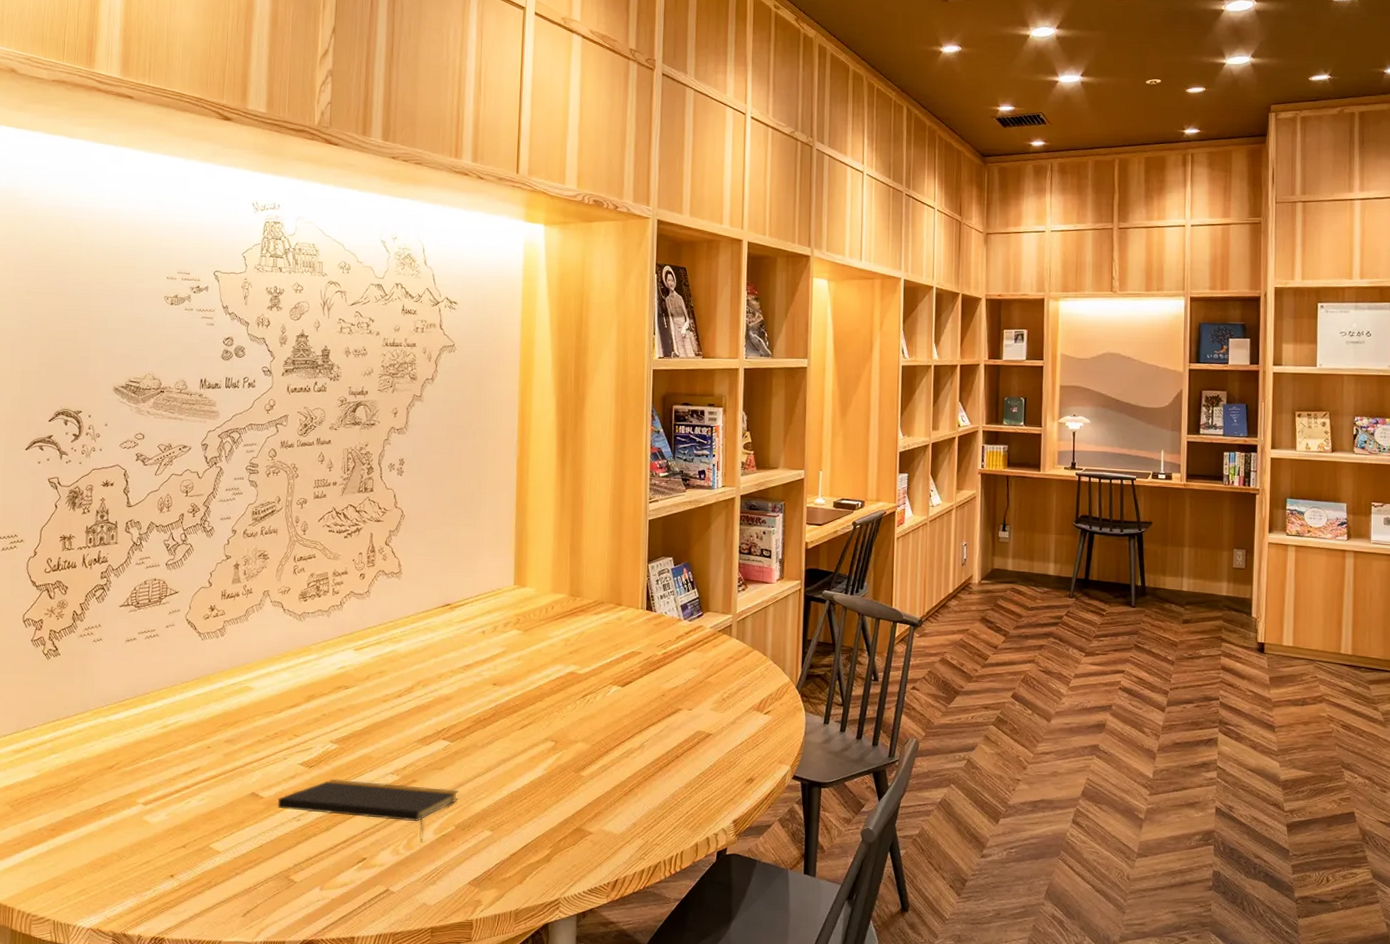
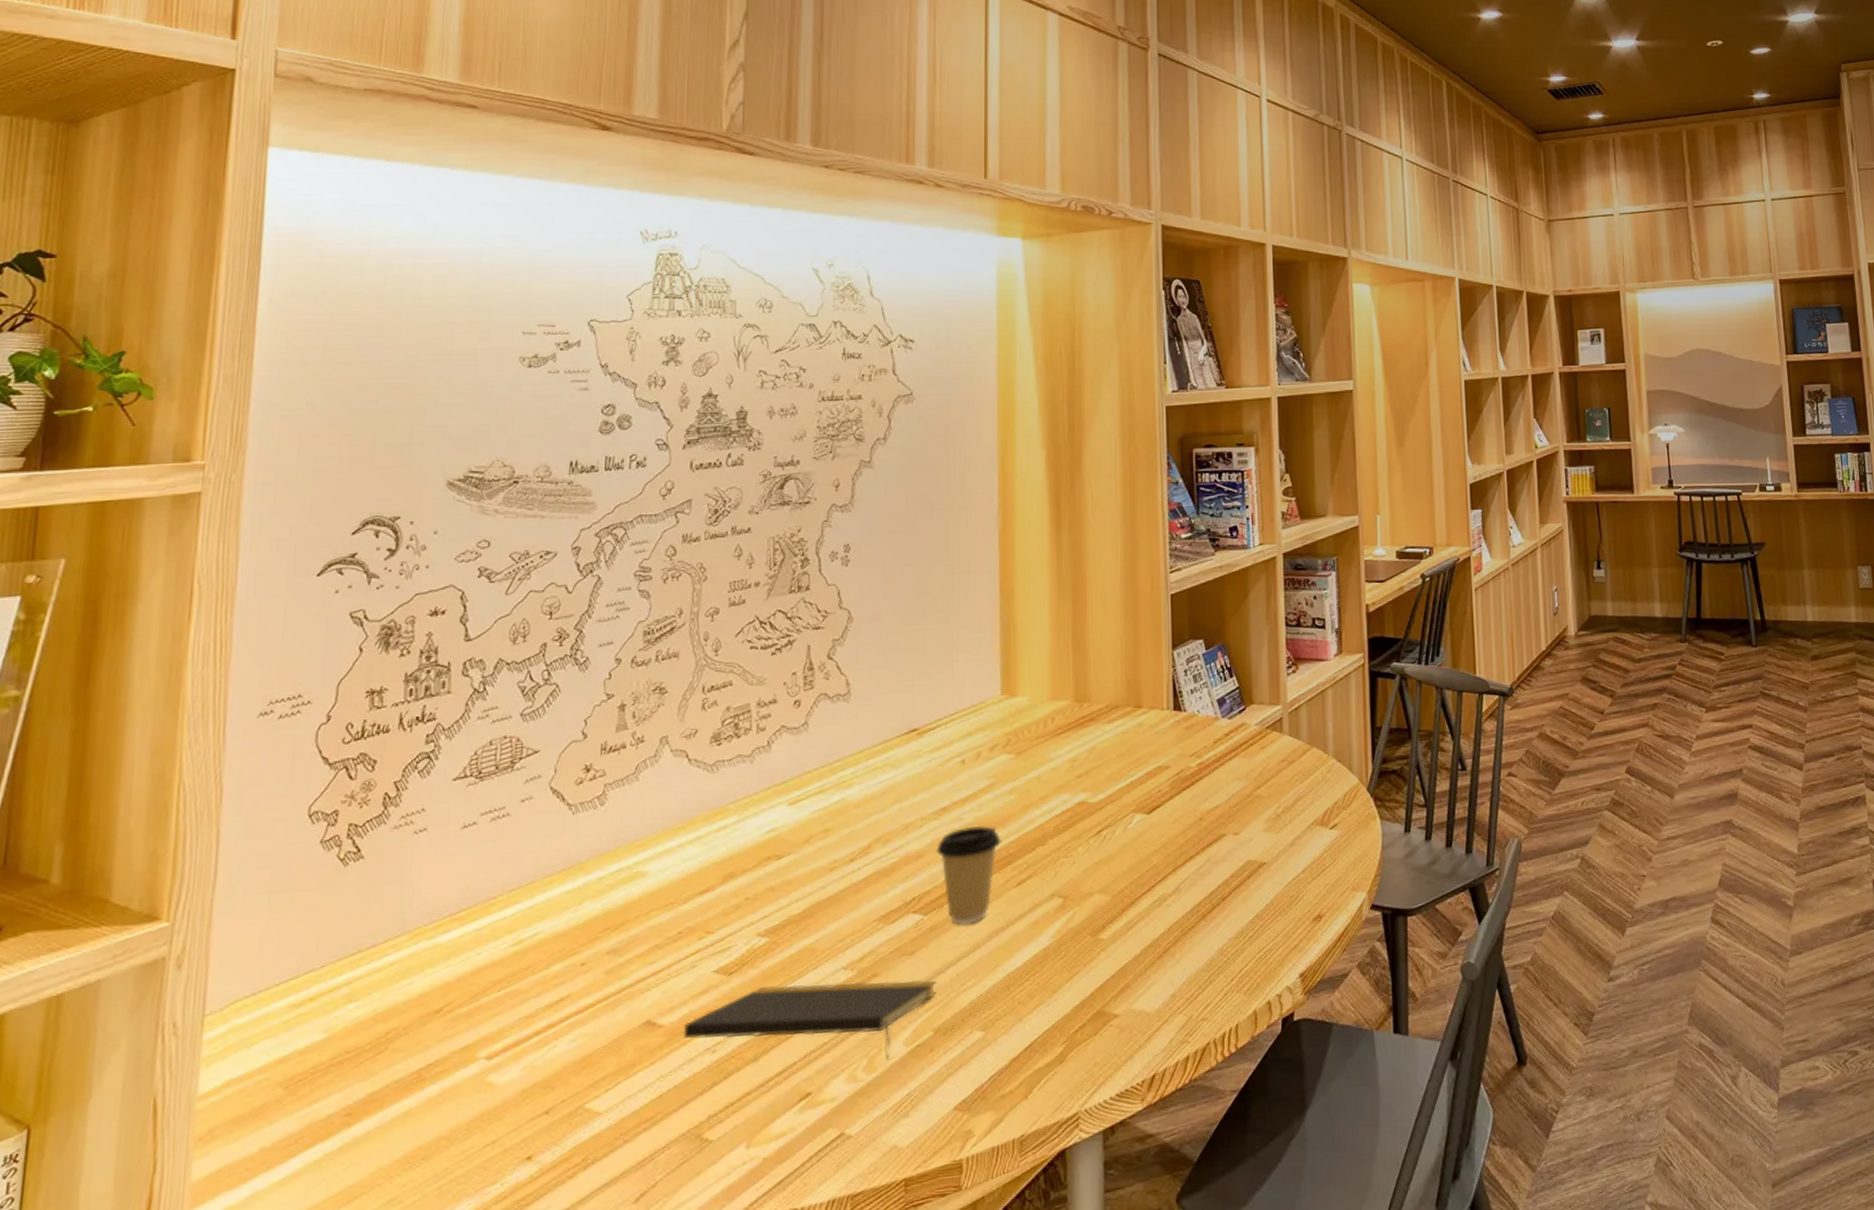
coffee cup: none [461,680,510,752] -> present [936,825,1001,925]

